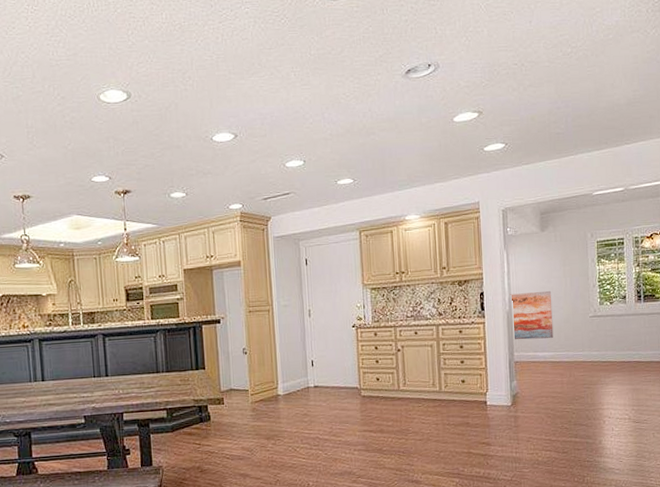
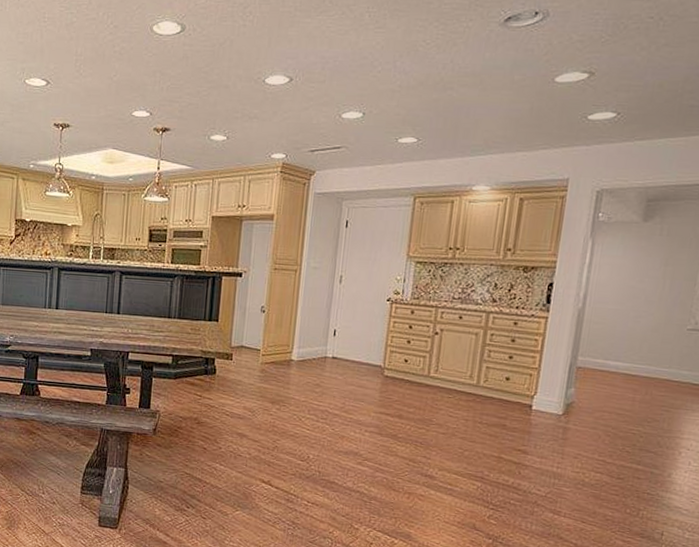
wall art: present [509,290,554,340] -> none [582,289,642,348]

